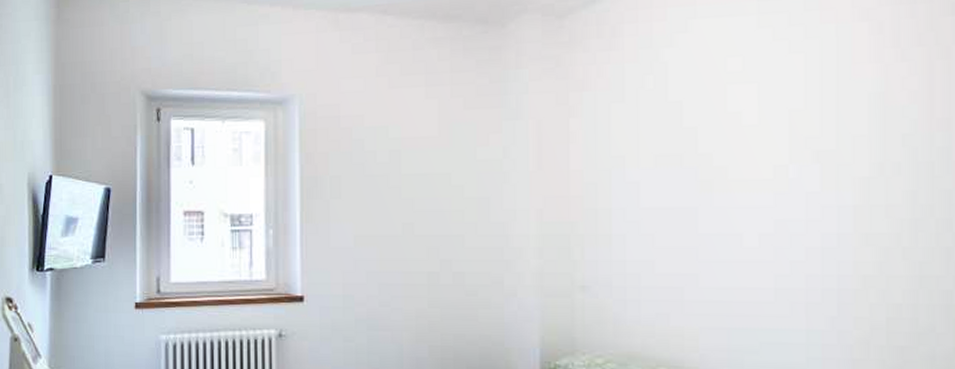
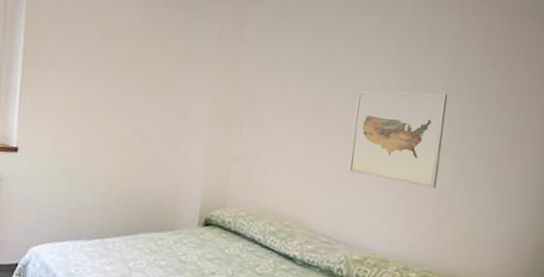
wall art: none [741,175,886,308] -> present [348,91,448,189]

